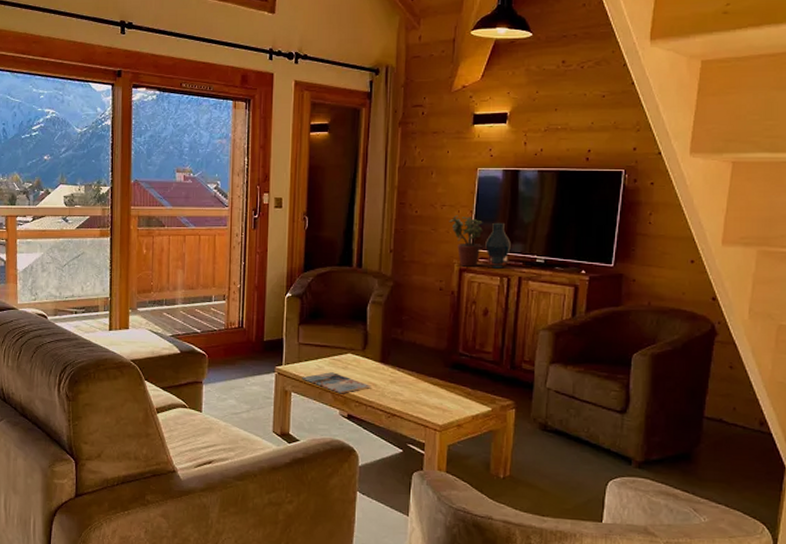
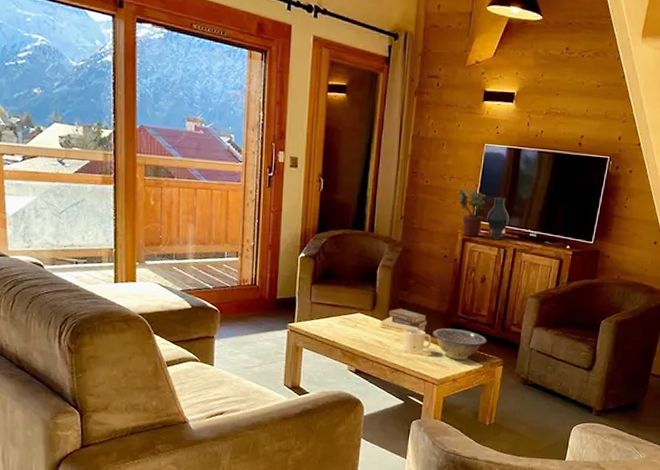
magazine: present [302,372,371,394] -> none [313,330,378,351]
books: none [373,347,425,374] -> present [380,308,428,333]
mug: none [400,369,431,397] -> present [403,328,432,355]
decorative bowl: none [431,367,495,402] -> present [432,328,487,360]

